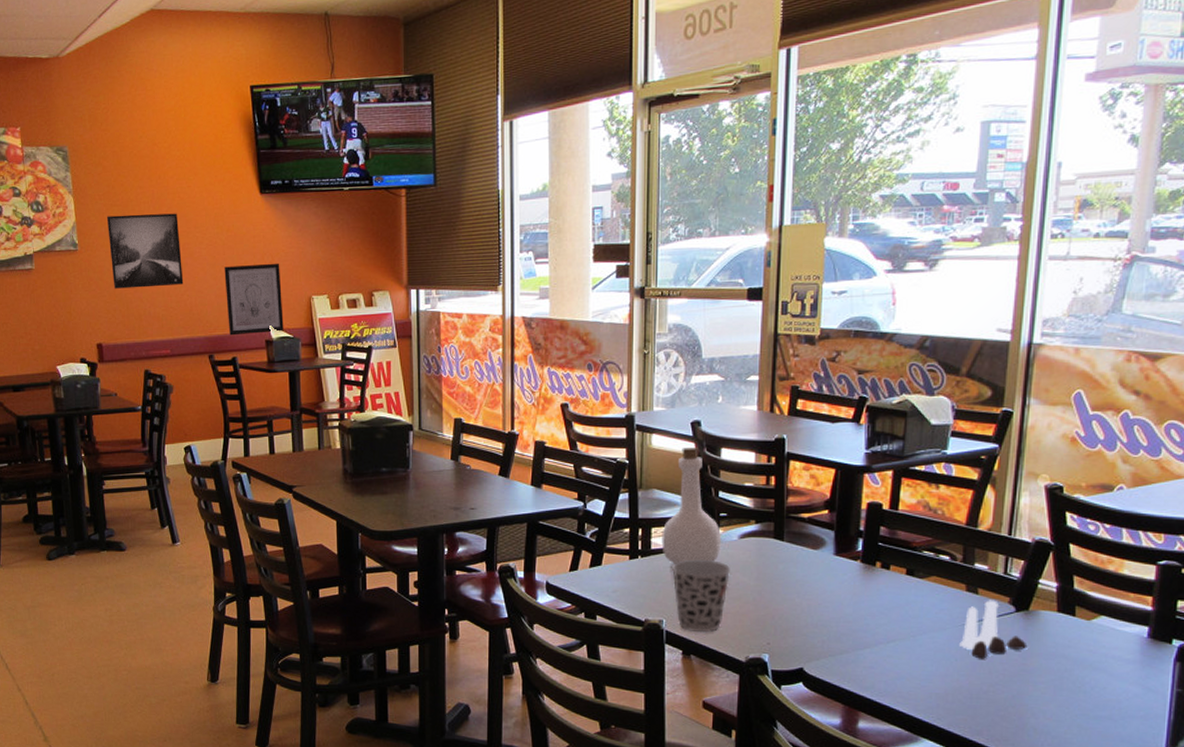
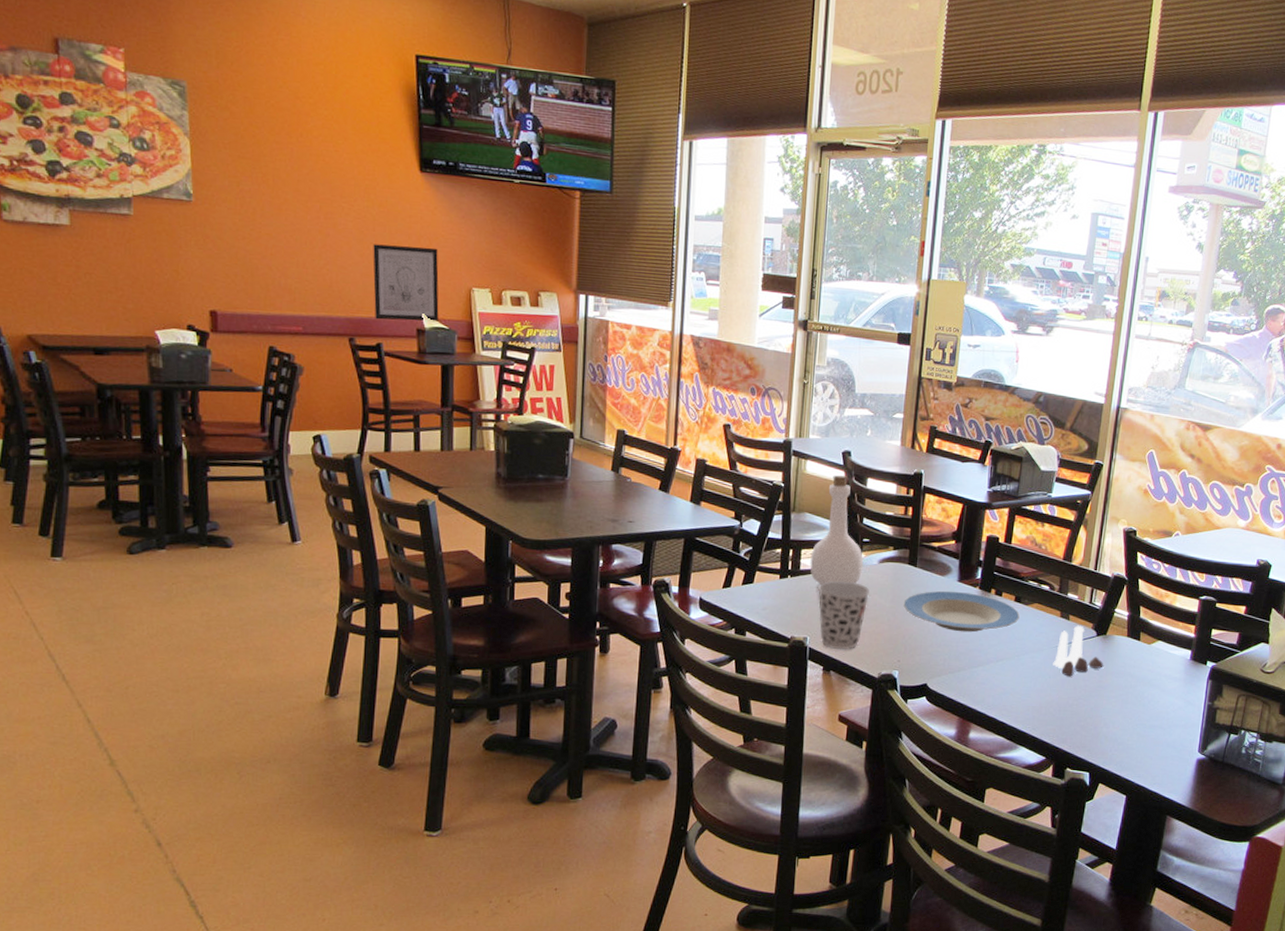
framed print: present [106,213,184,289] -> none [231,168,324,257]
plate: none [770,565,913,611] -> present [903,590,1020,633]

